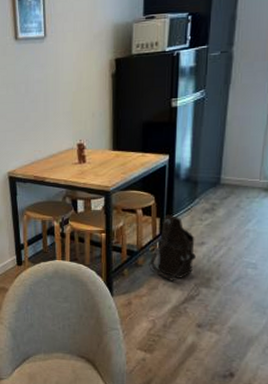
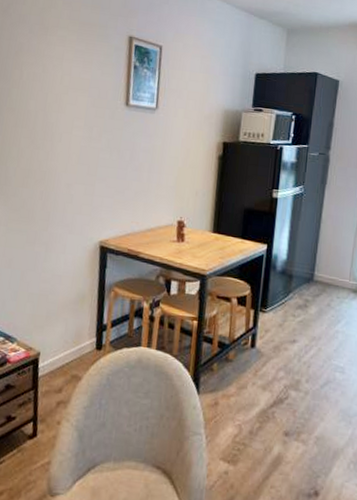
shoulder bag: present [147,214,196,282] -> none [238,306,287,382]

